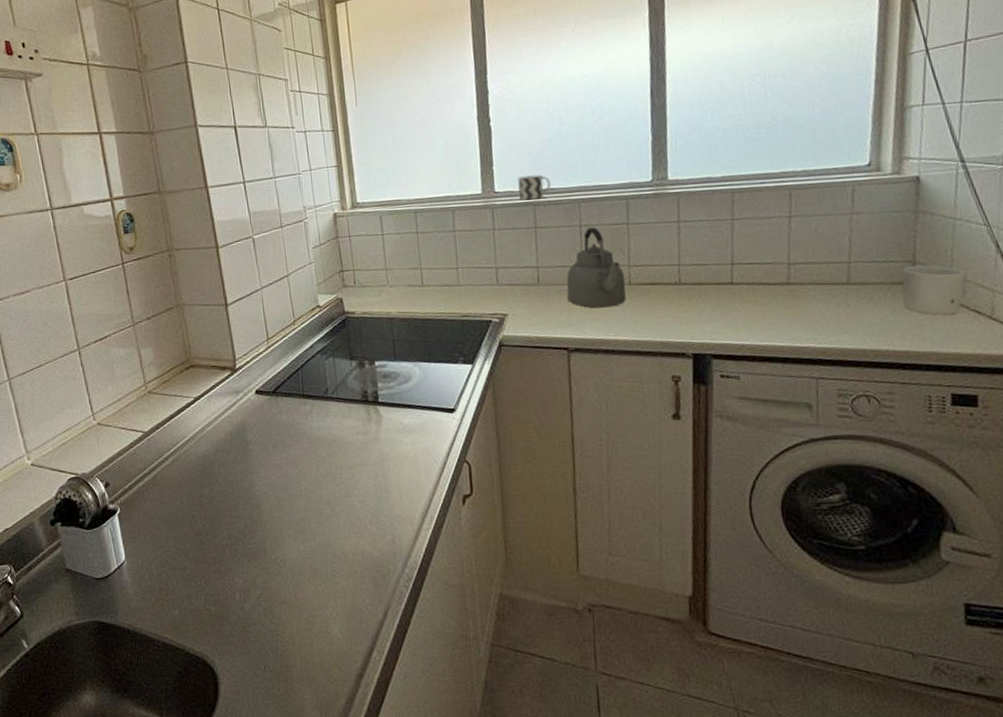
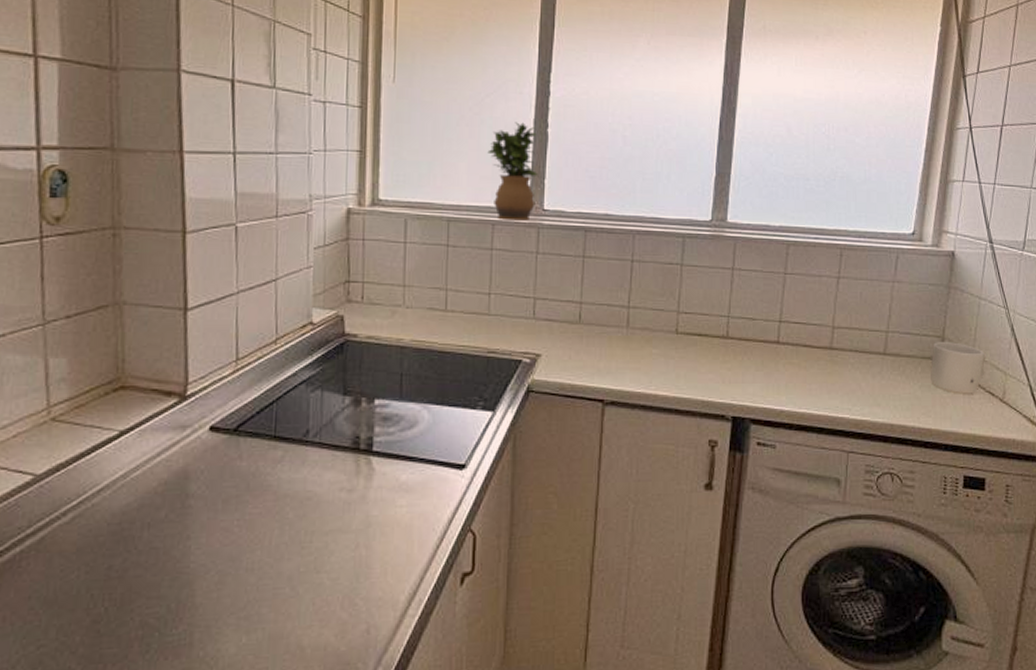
potted plant: none [440,121,487,206] -> present [487,122,538,222]
cup: present [517,174,551,202] -> none [569,195,607,226]
kettle: present [566,227,626,308] -> none [609,264,672,357]

